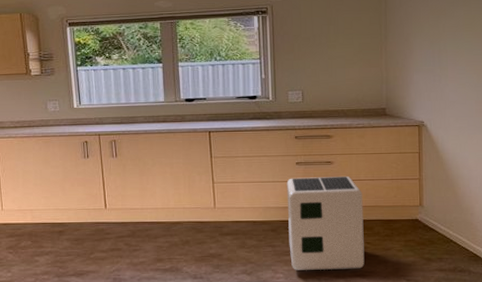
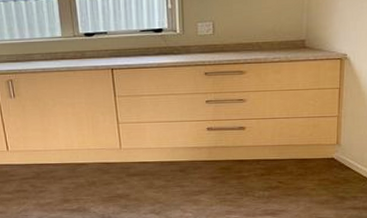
air purifier: present [286,176,365,270] -> none [195,115,276,210]

